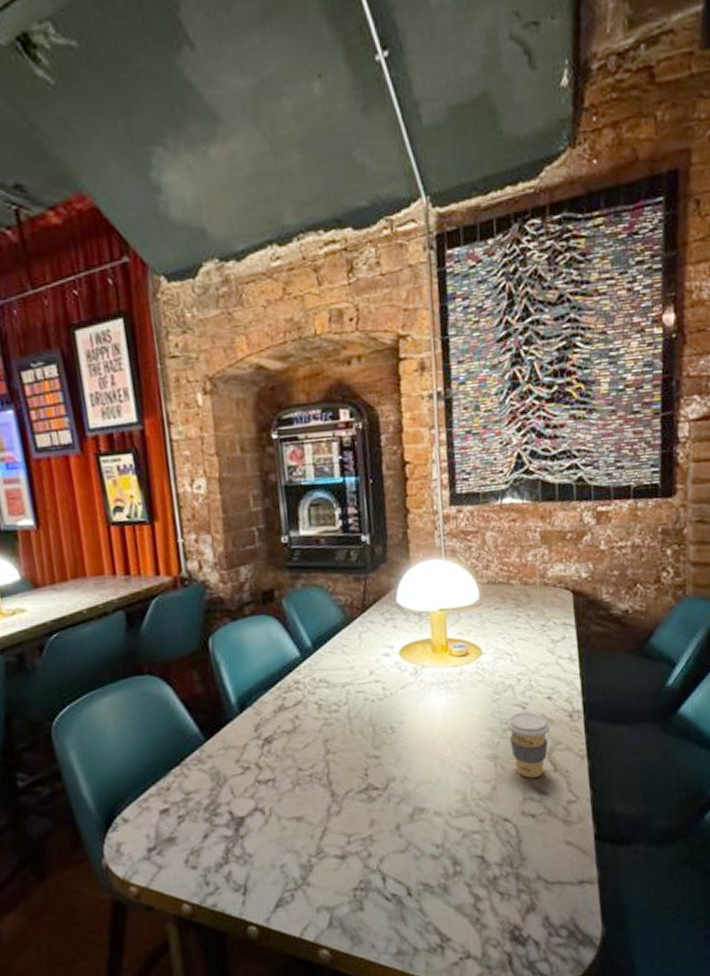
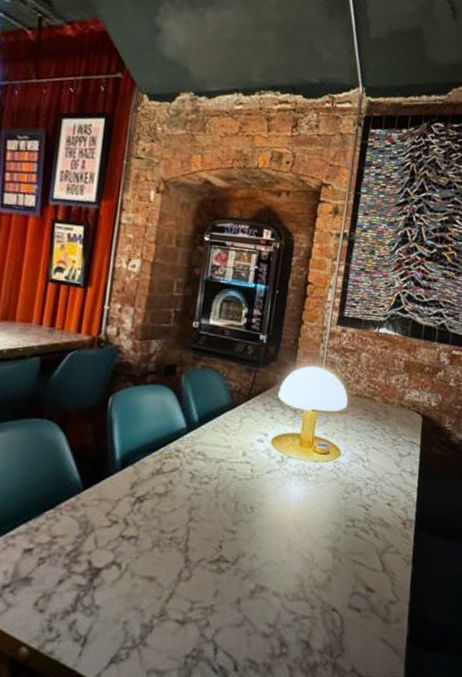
coffee cup: present [506,711,551,778] -> none [349,513,386,574]

